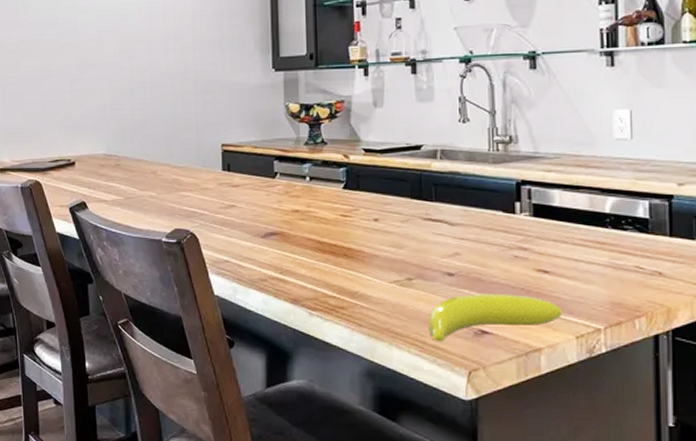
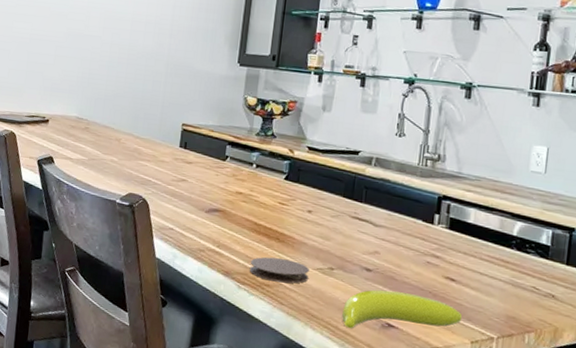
coaster: none [320,276,385,303] -> present [250,256,309,284]

